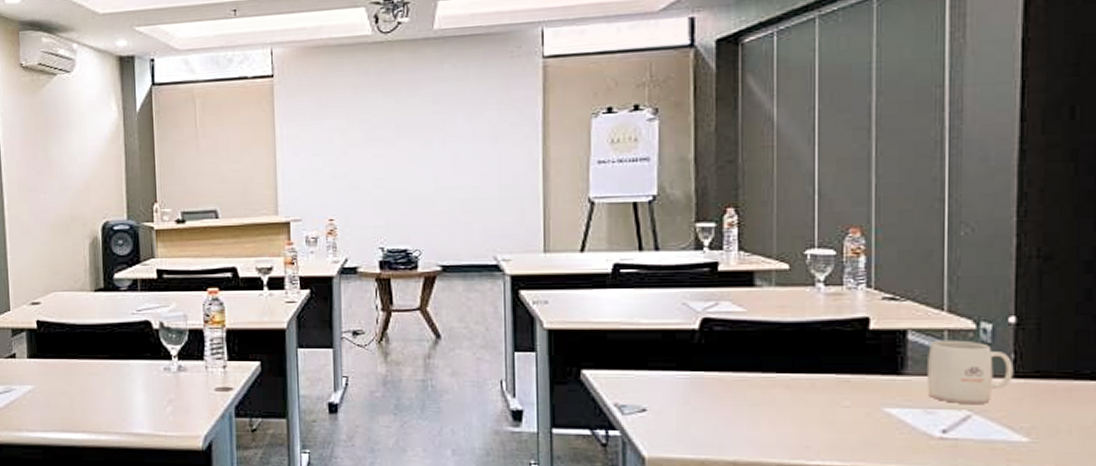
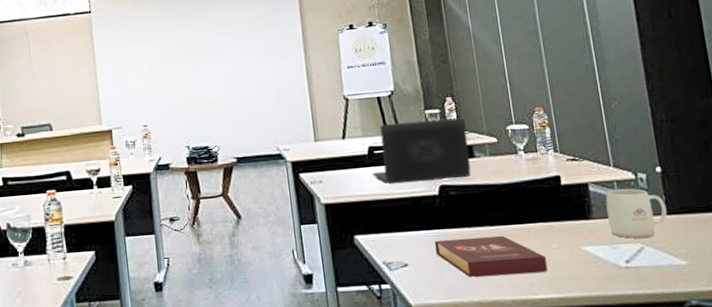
laptop: none [615,235,749,311] -> present [373,118,471,184]
book: none [685,384,831,434] -> present [434,235,548,277]

